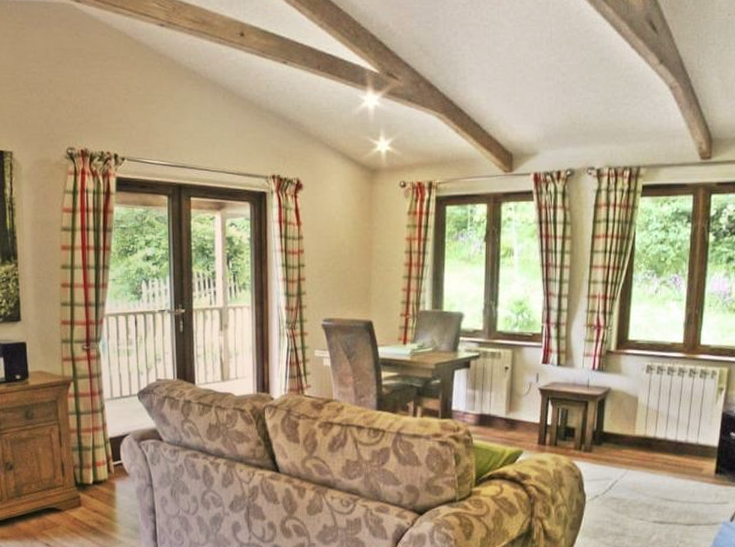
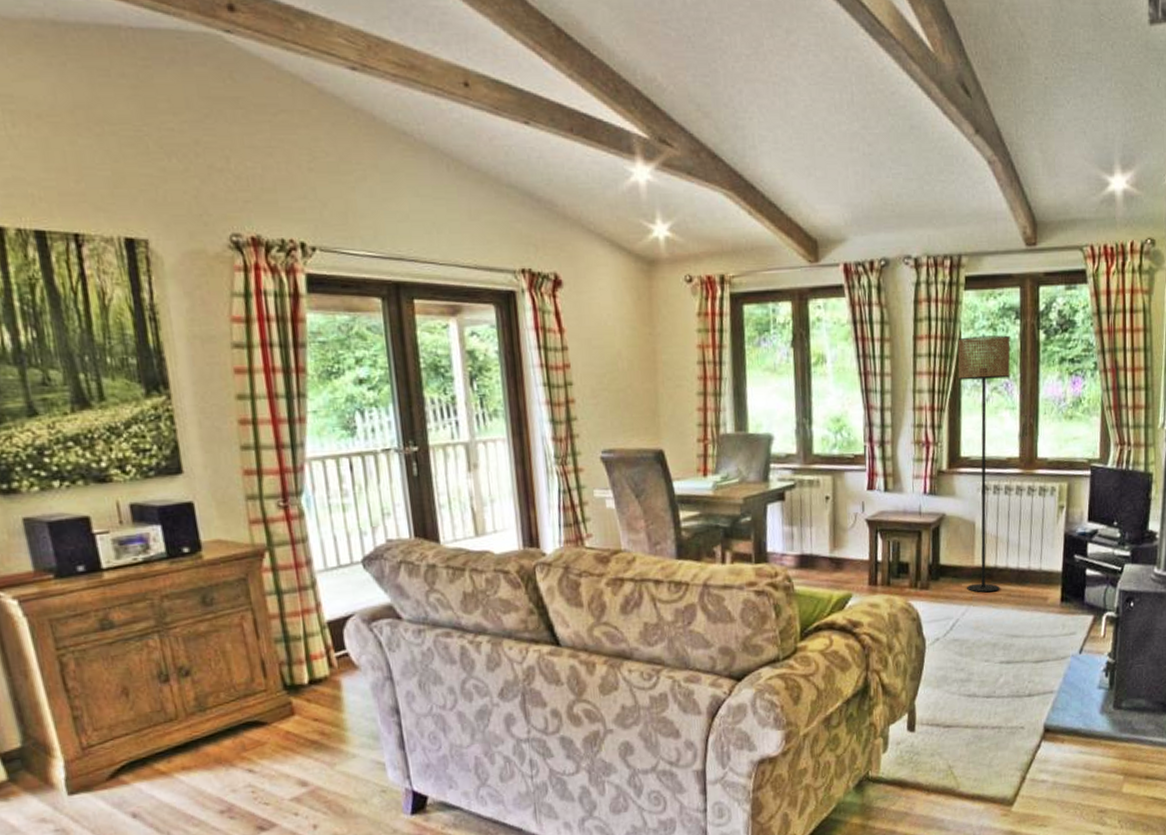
floor lamp: none [627,236,681,459] -> present [958,335,1011,593]

